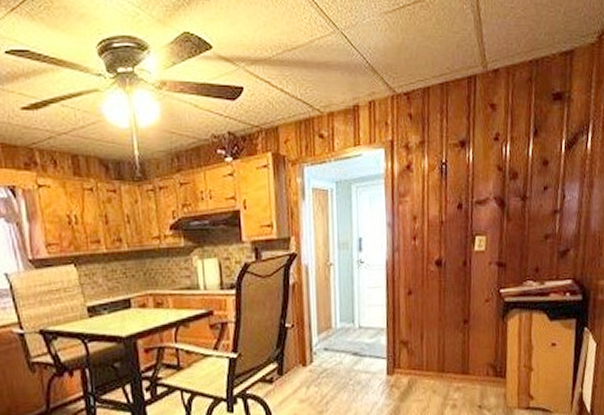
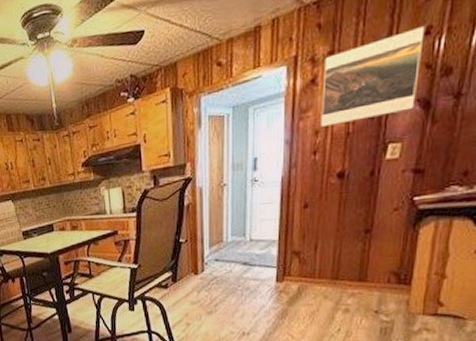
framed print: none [417,133,494,213] -> present [320,26,425,127]

